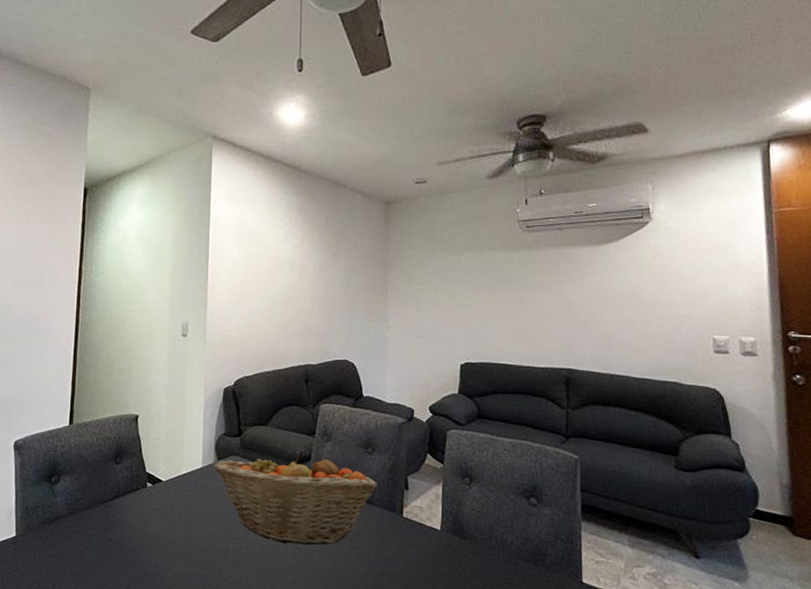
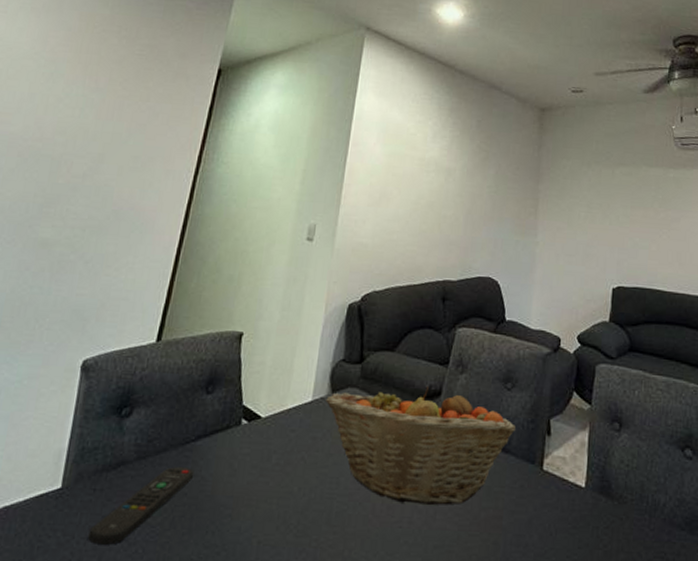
remote control: none [42,520,115,576] -> present [88,467,195,545]

